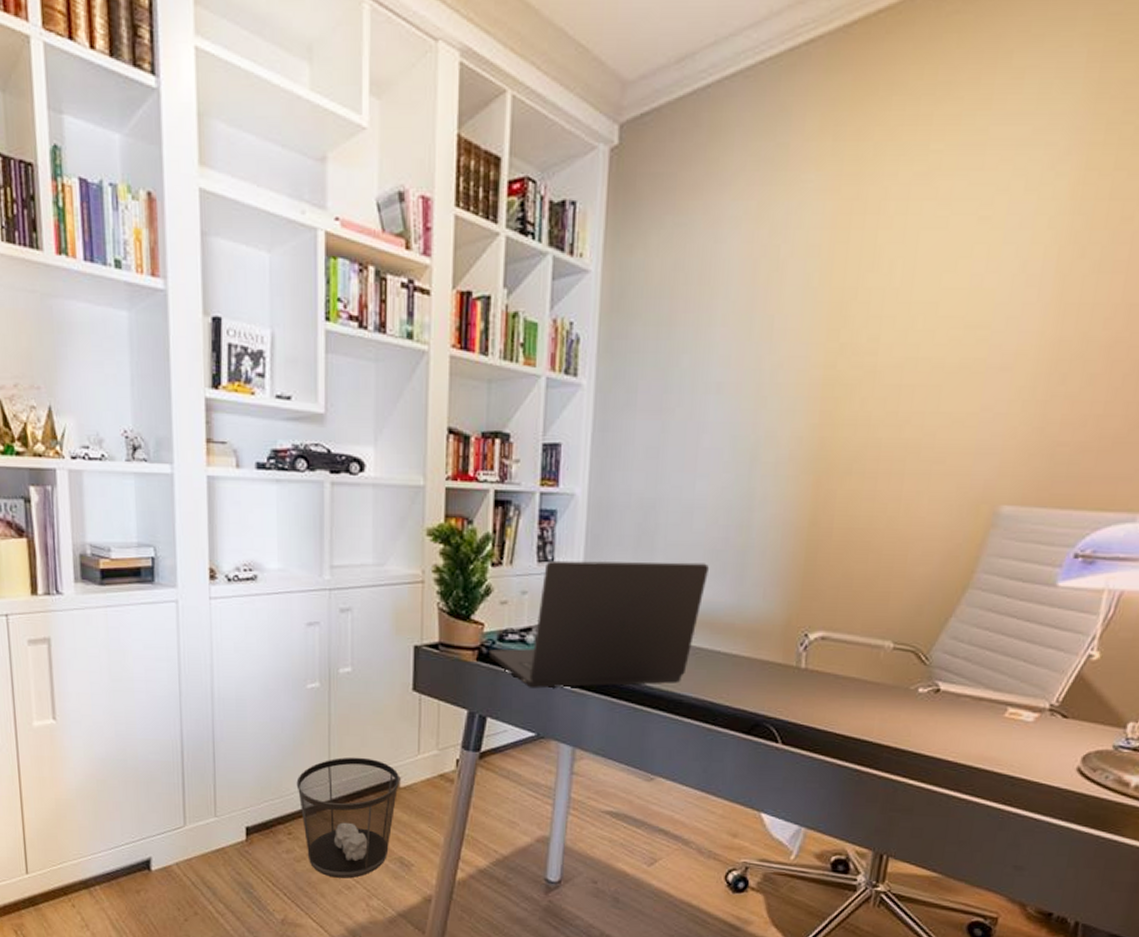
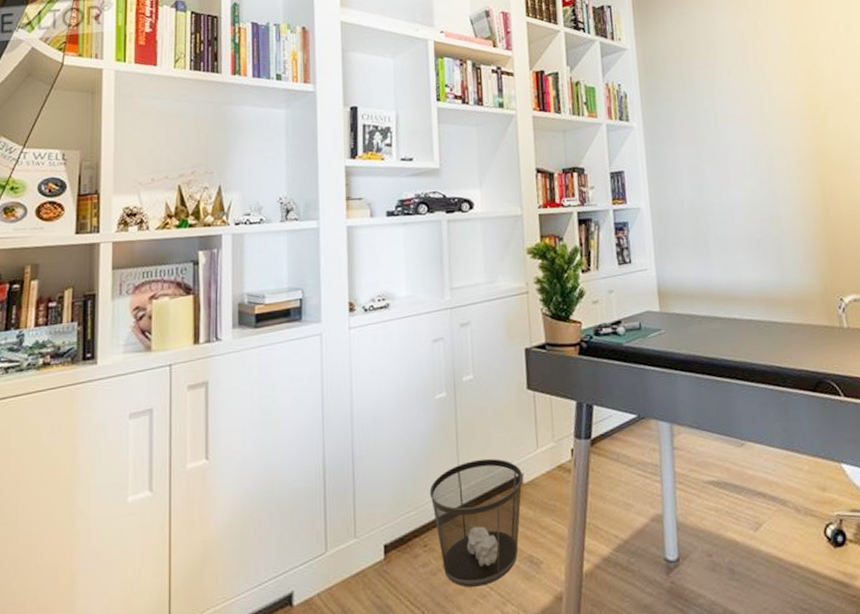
laptop: present [488,560,709,689] -> none [588,250,755,374]

